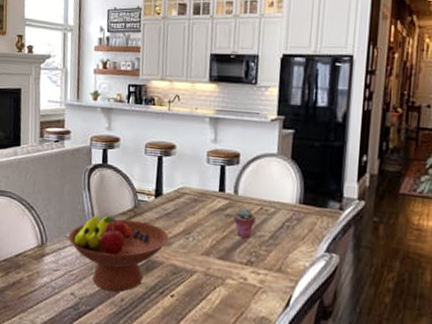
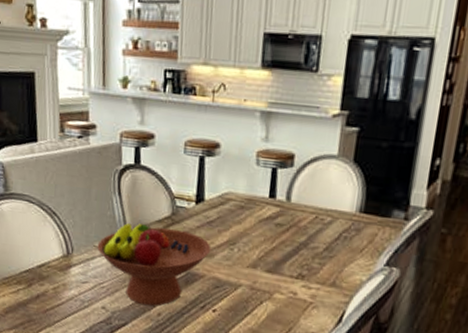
potted succulent: present [233,208,255,238] -> none [284,217,309,250]

